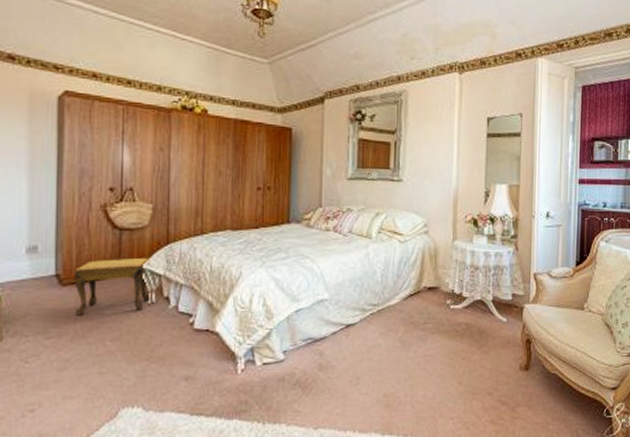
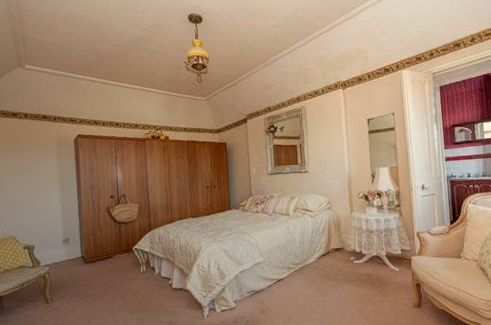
footstool: present [74,257,151,316] -> none [93,241,142,284]

